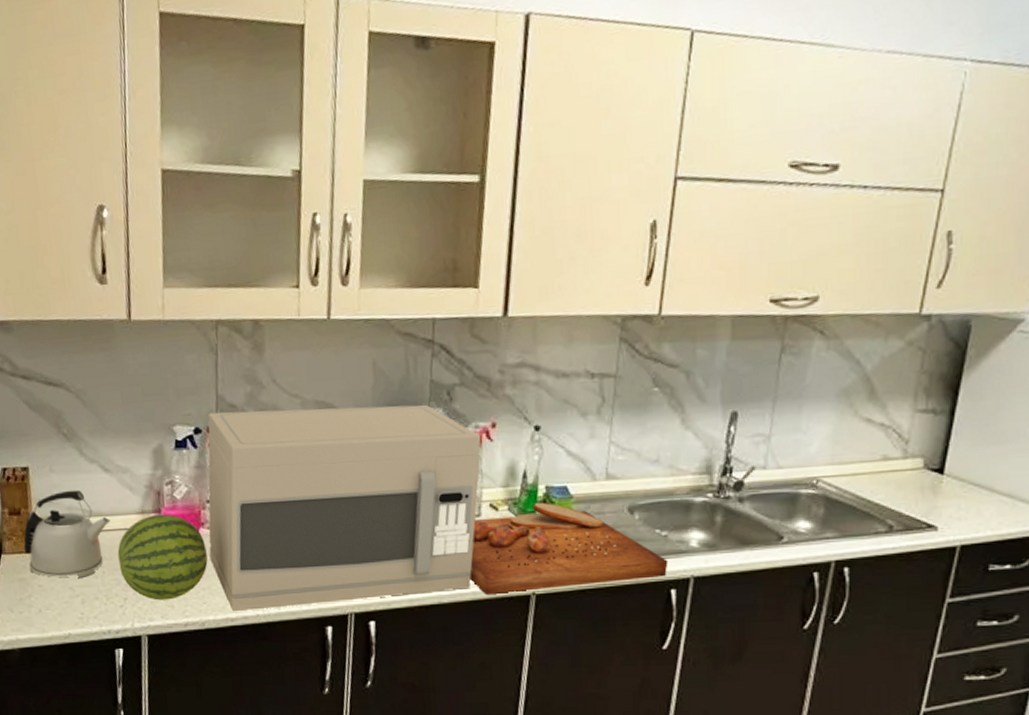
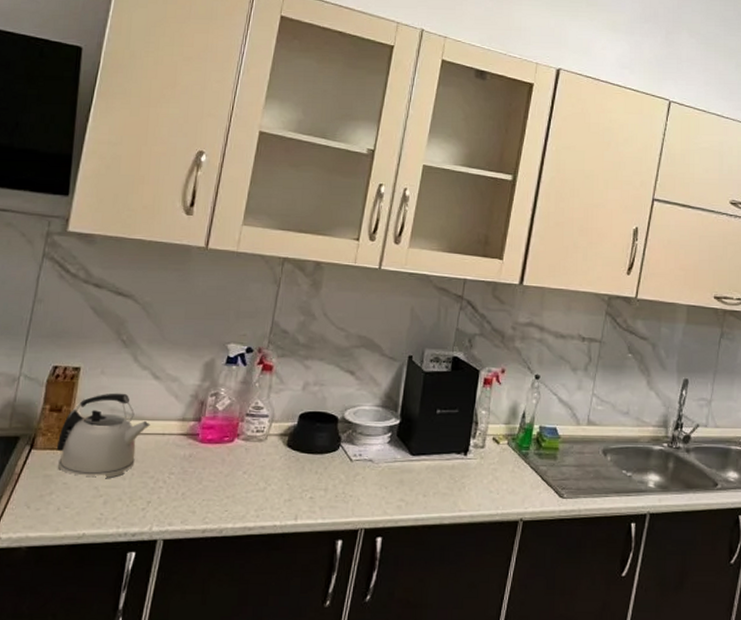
fruit: present [117,514,208,600] -> none [149,423,238,506]
microwave: present [208,404,482,612] -> none [239,335,492,521]
cutting board: present [469,503,669,596] -> none [469,440,631,519]

